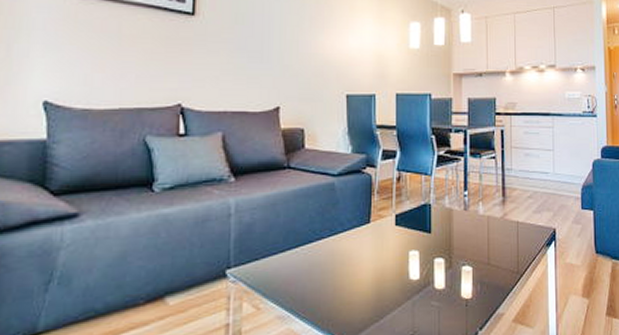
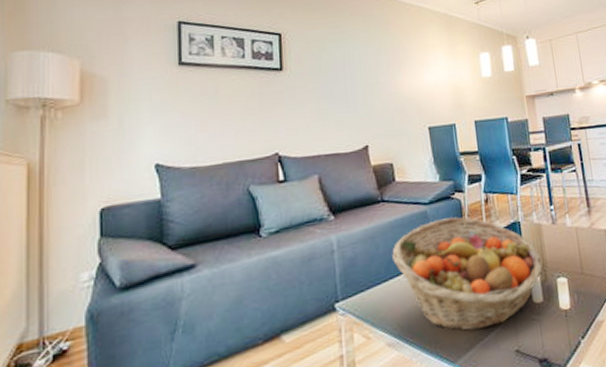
fruit basket: none [292,192,450,311] -> present [392,217,544,331]

